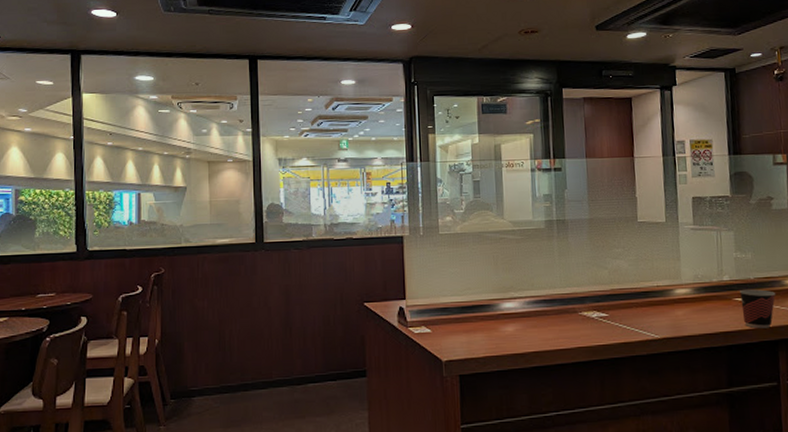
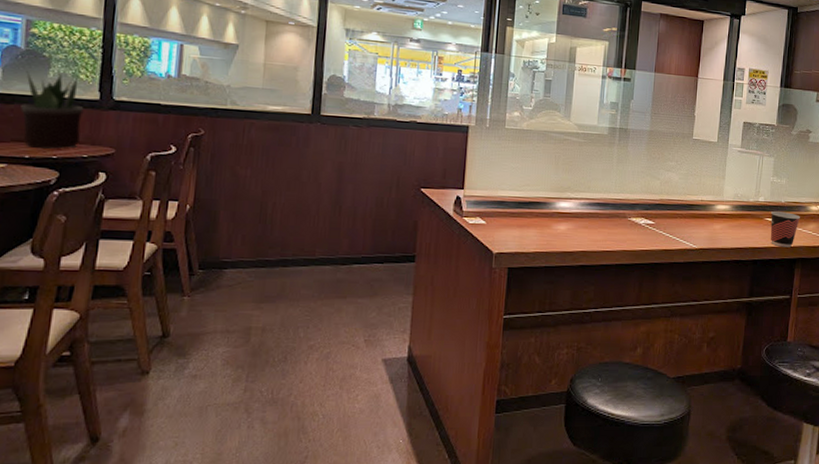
planter: none [16,232,65,300] -> present [20,71,84,149]

